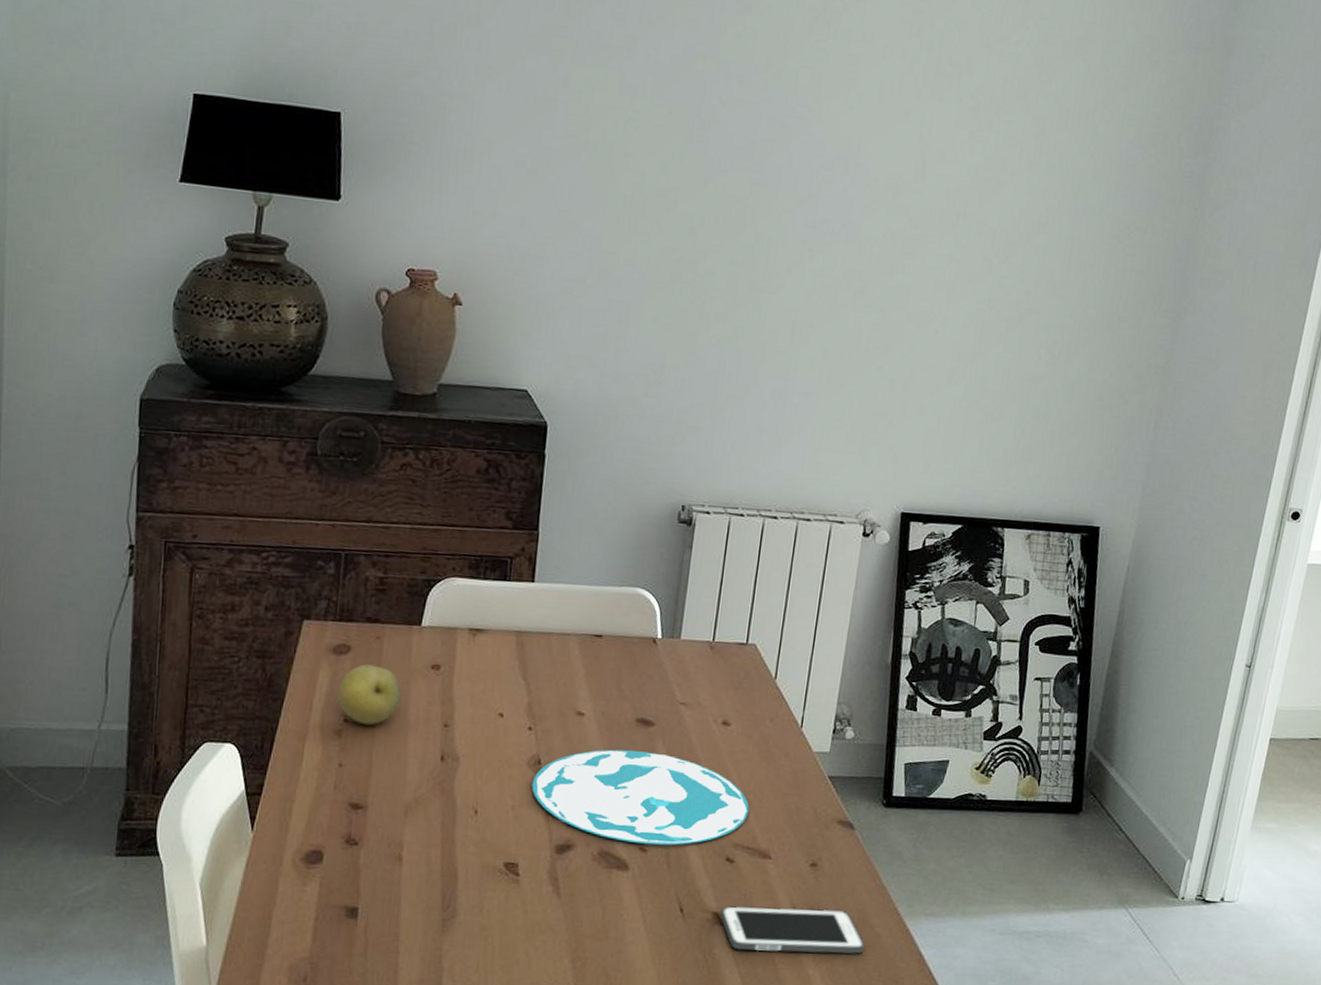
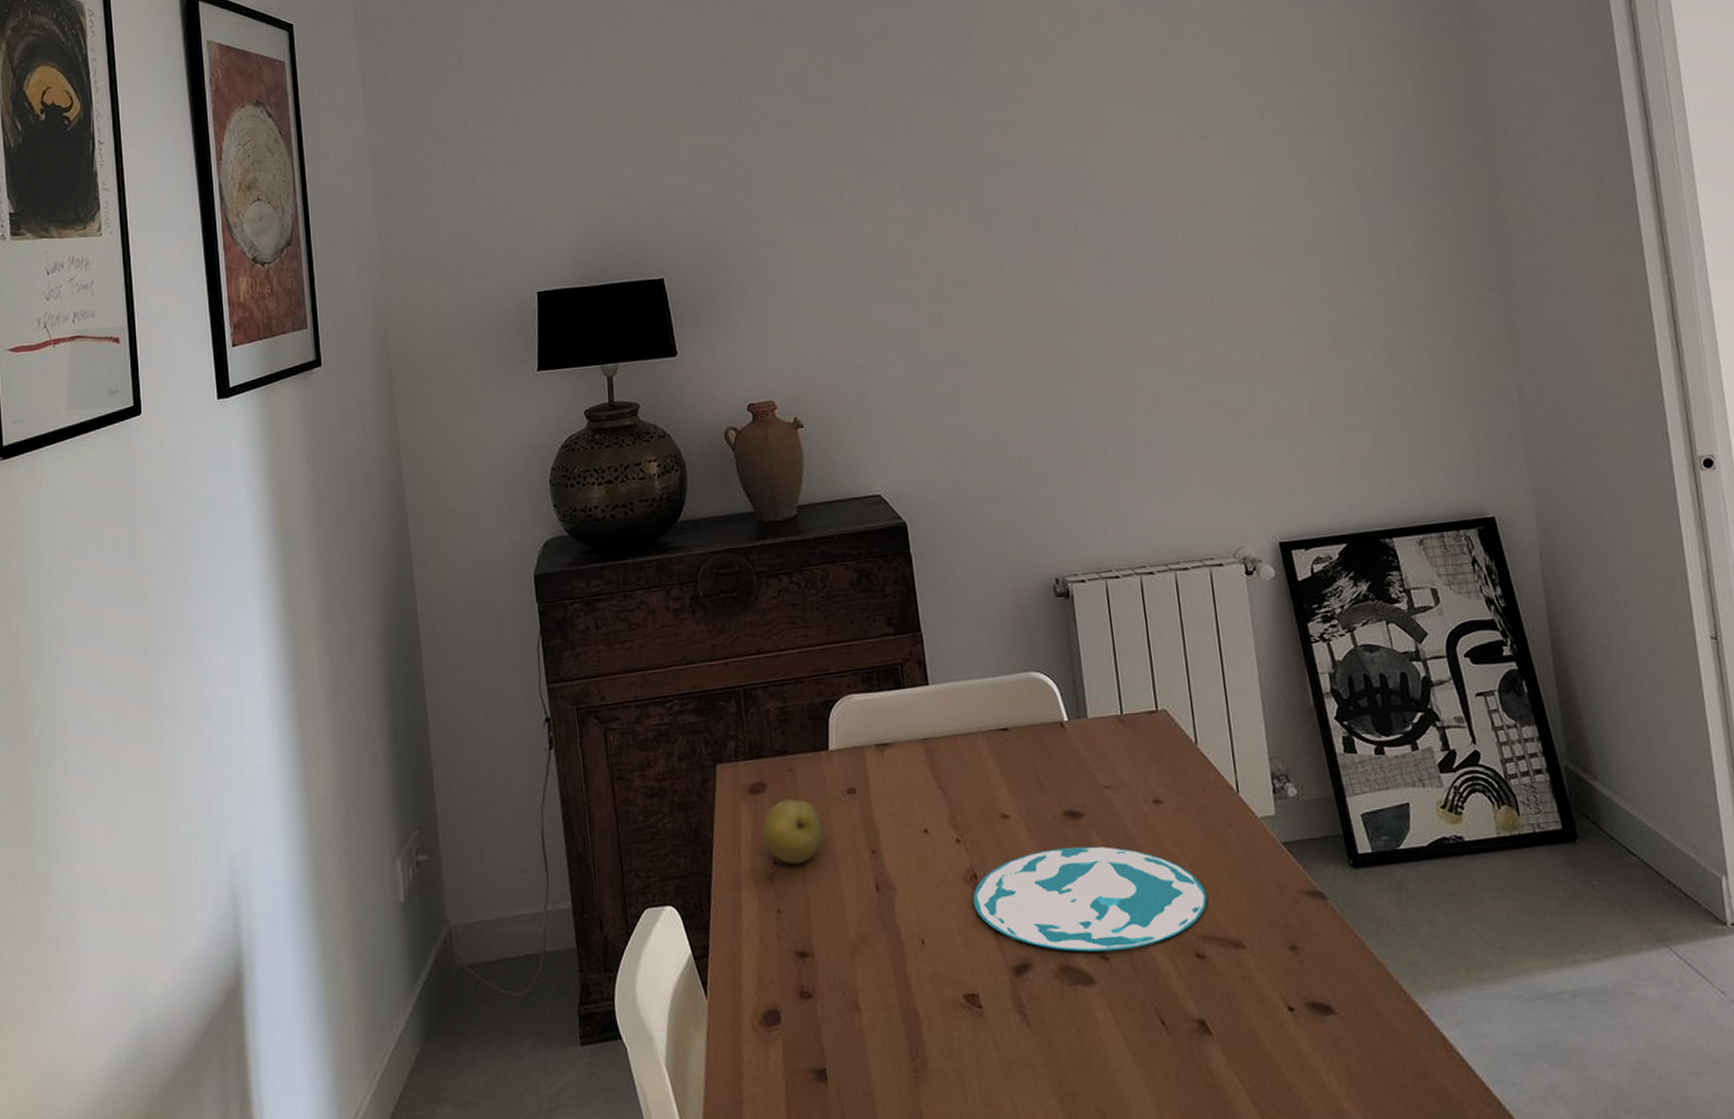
cell phone: present [720,905,866,954] -> none [1206,997,1379,1062]

